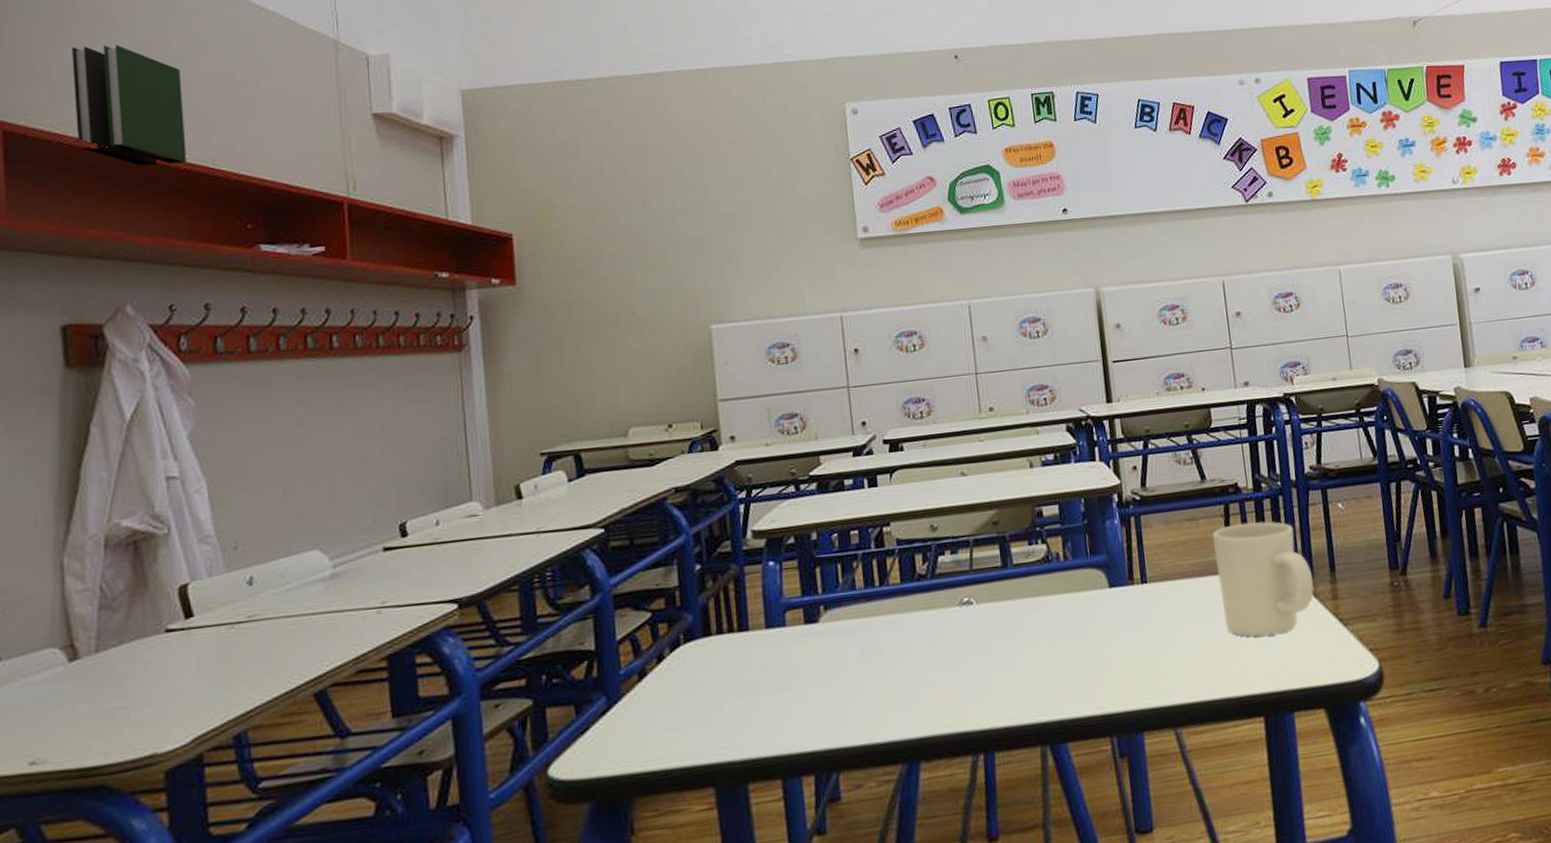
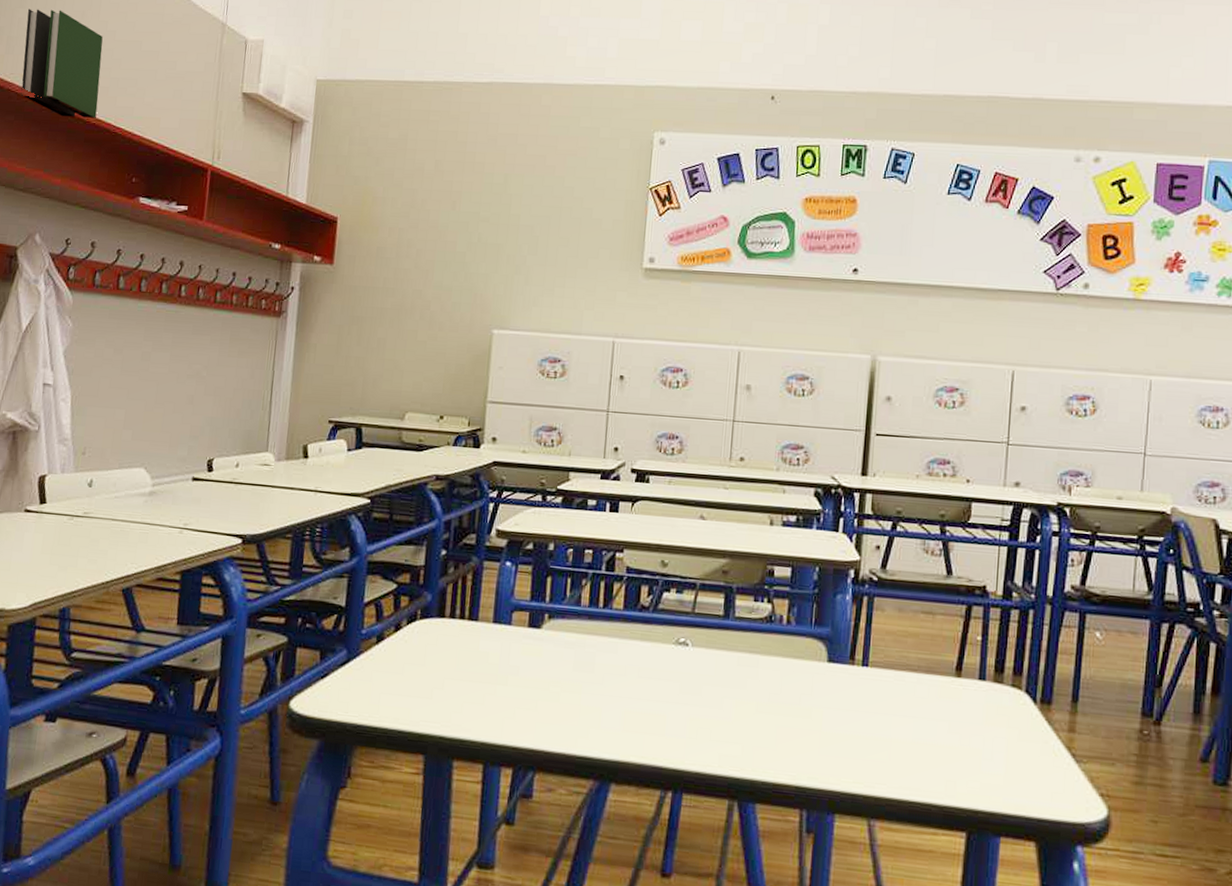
mug: present [1212,521,1314,636] -> none [943,628,1051,753]

